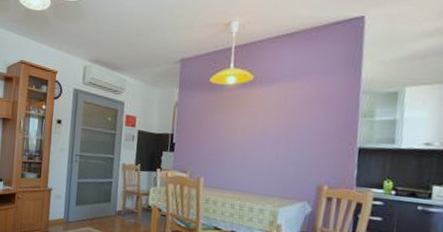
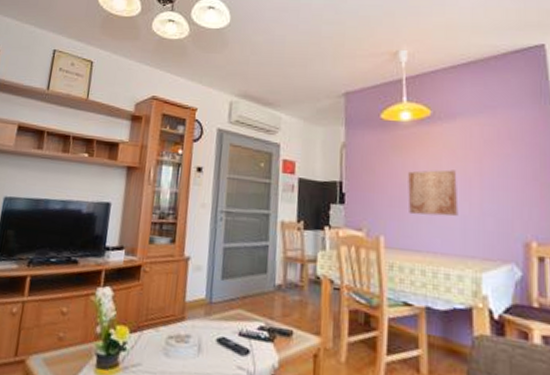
wall art: none [226,126,269,164] -> present [408,169,459,217]

